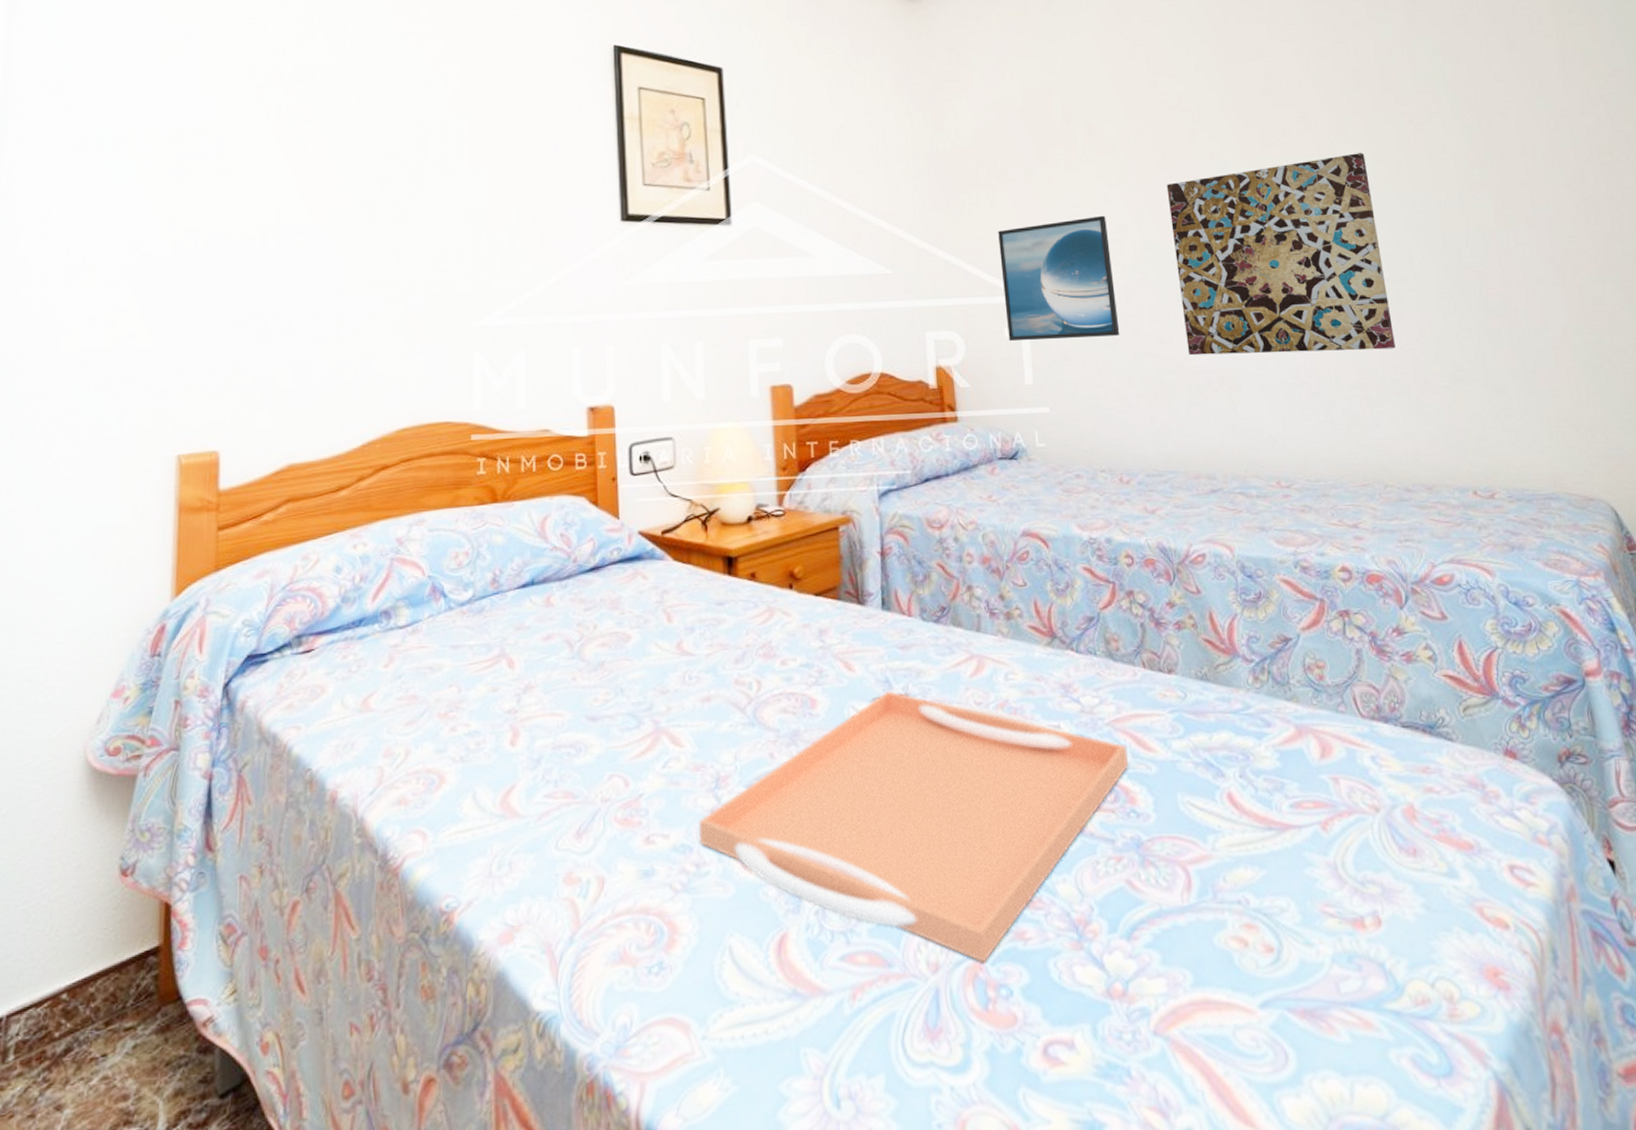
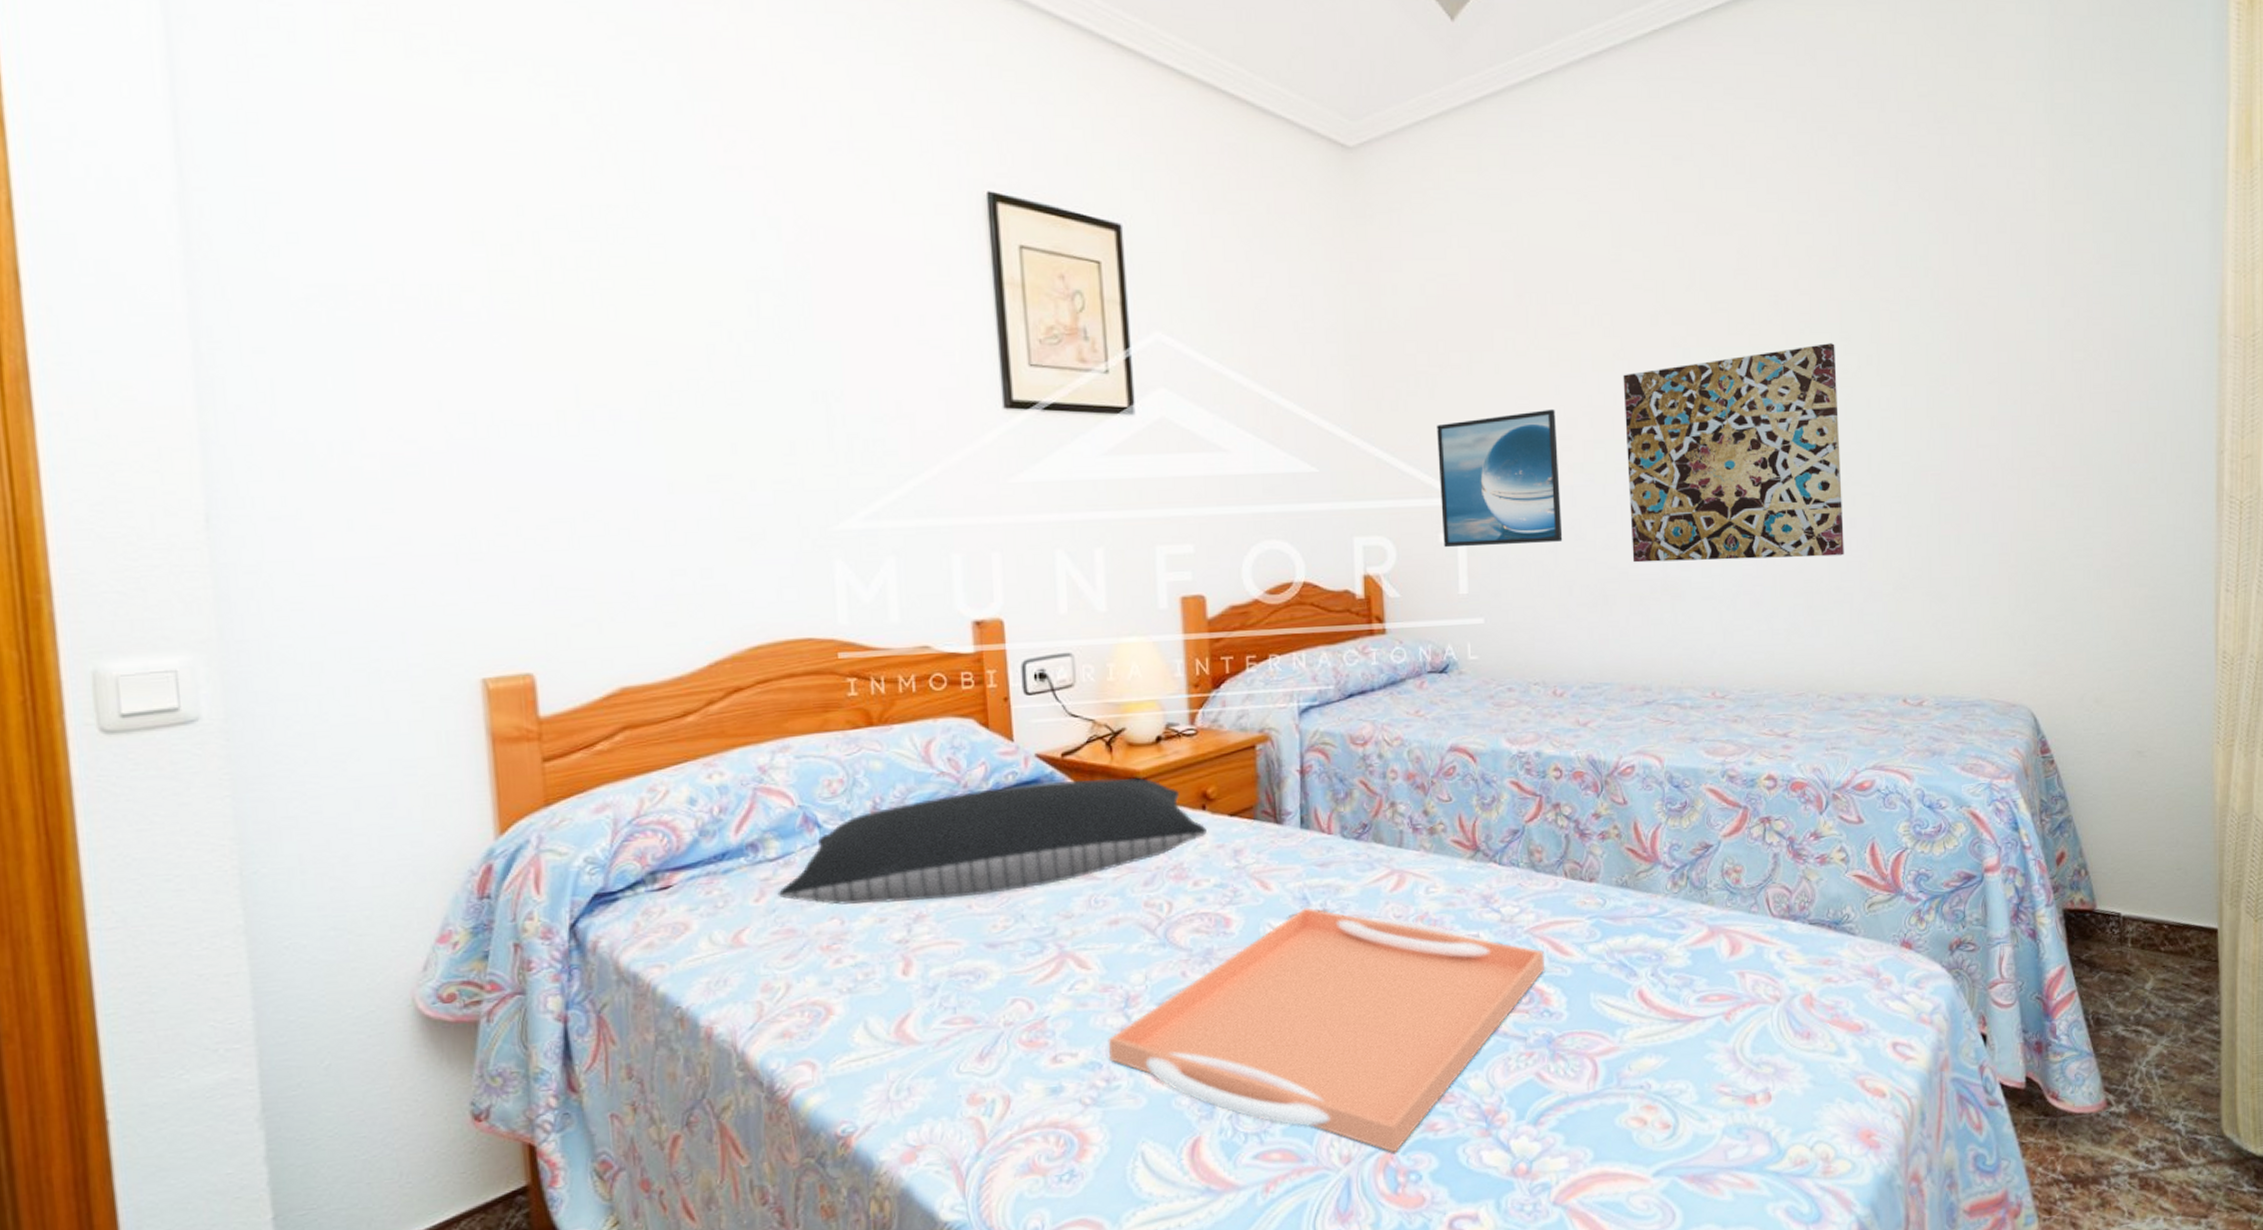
pillow: none [404,556,794,673] -> present [777,777,1207,905]

